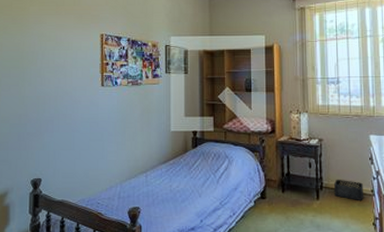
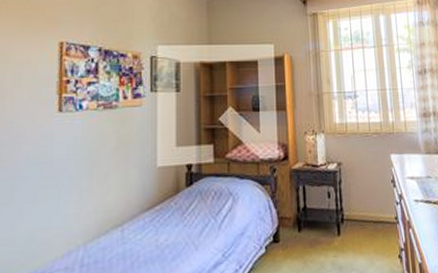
storage bin: present [334,179,363,200] -> none [356,207,387,231]

